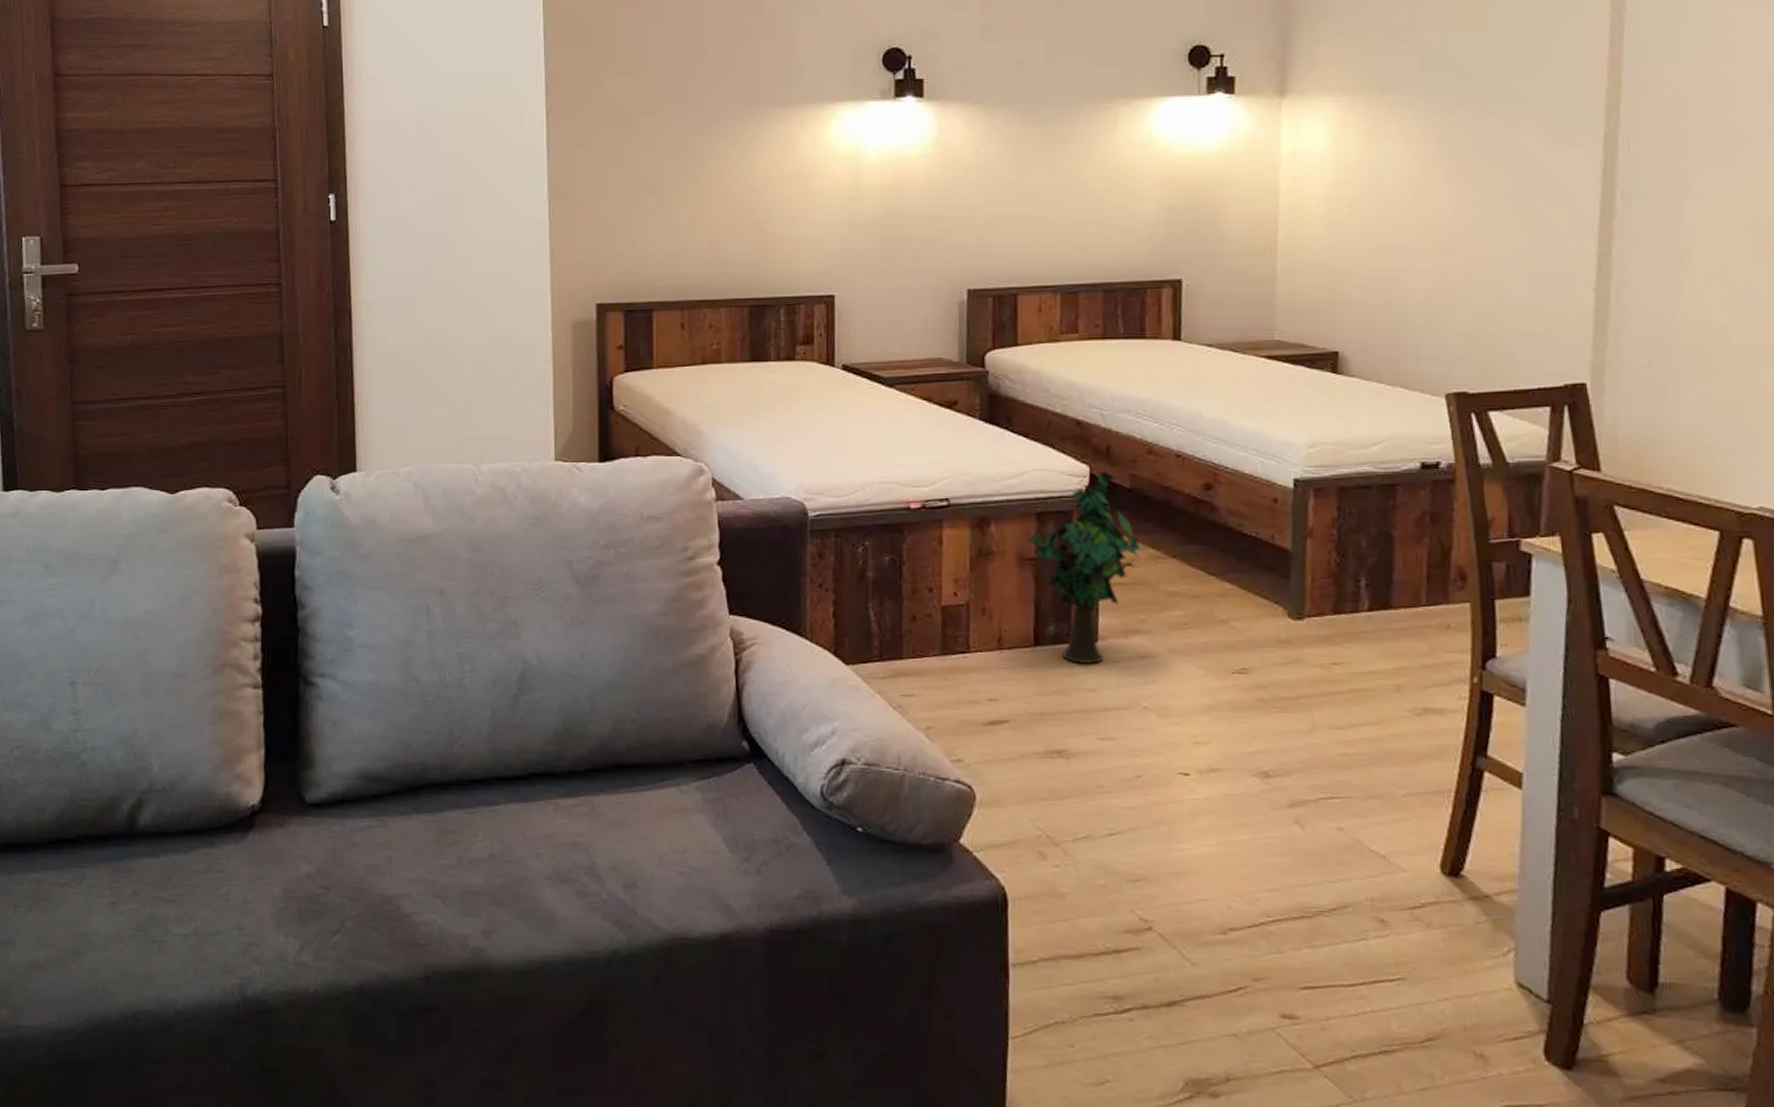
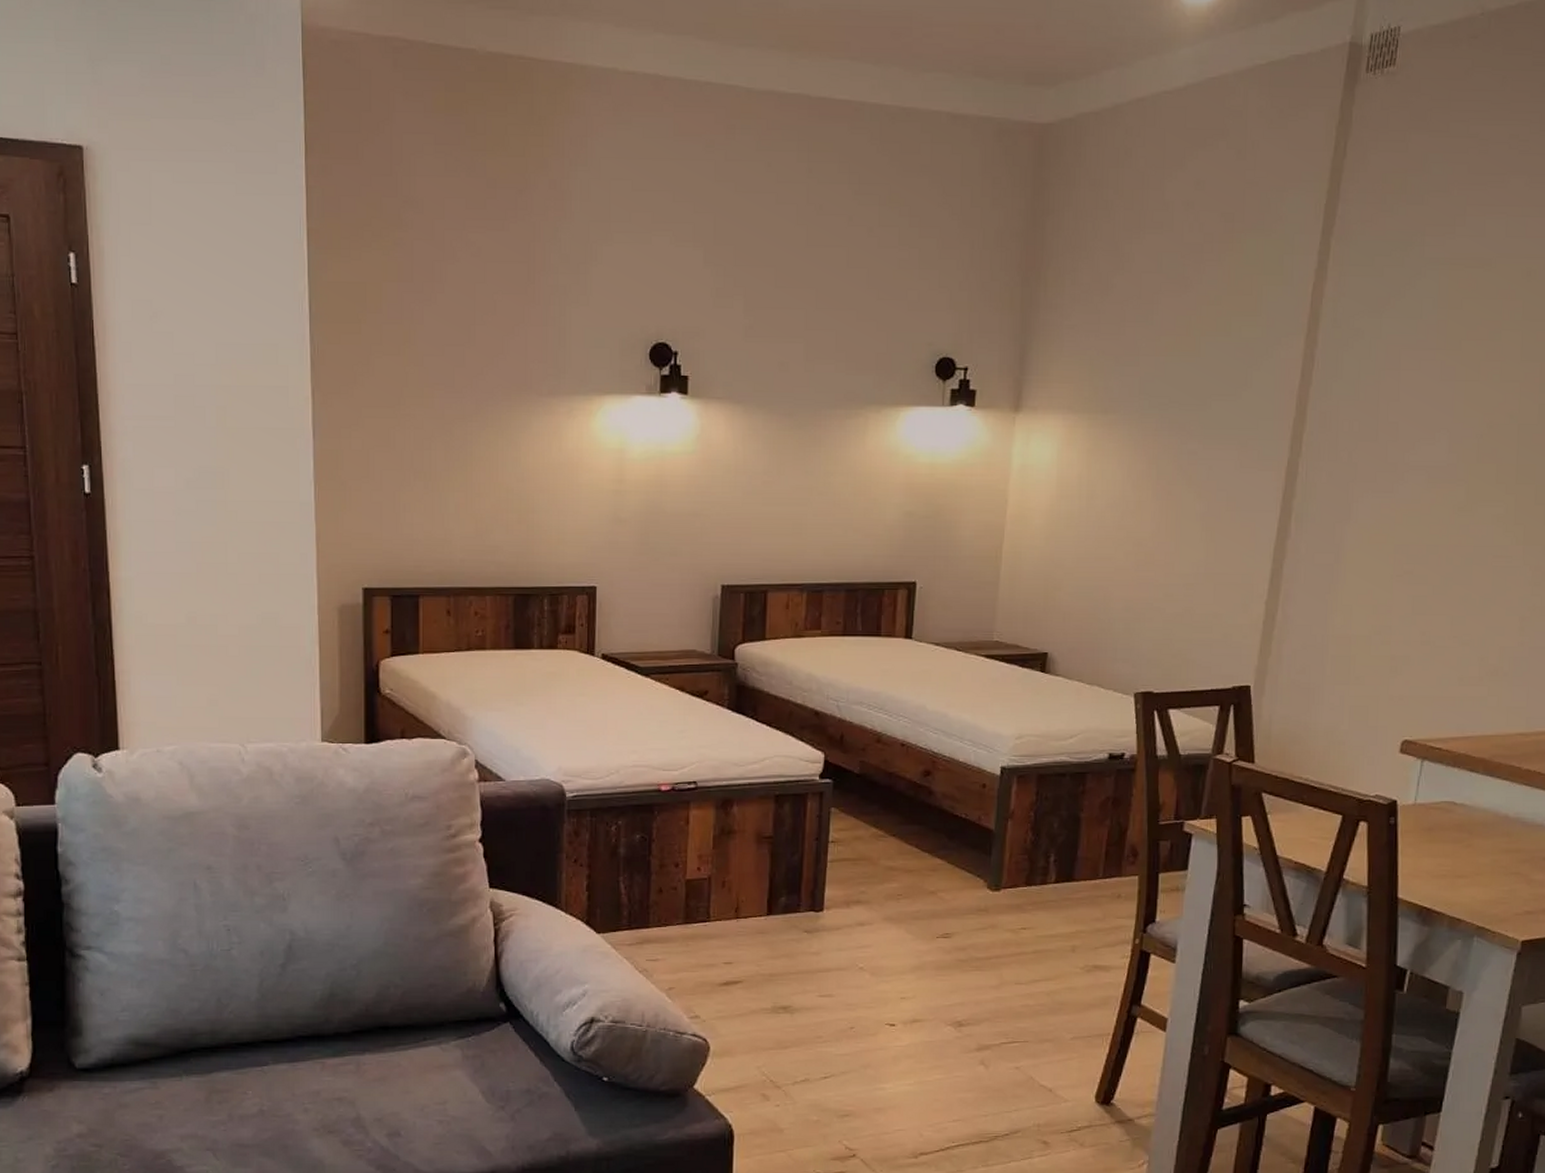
decorative plant: present [1027,470,1141,664] -> none [765,757,866,930]

